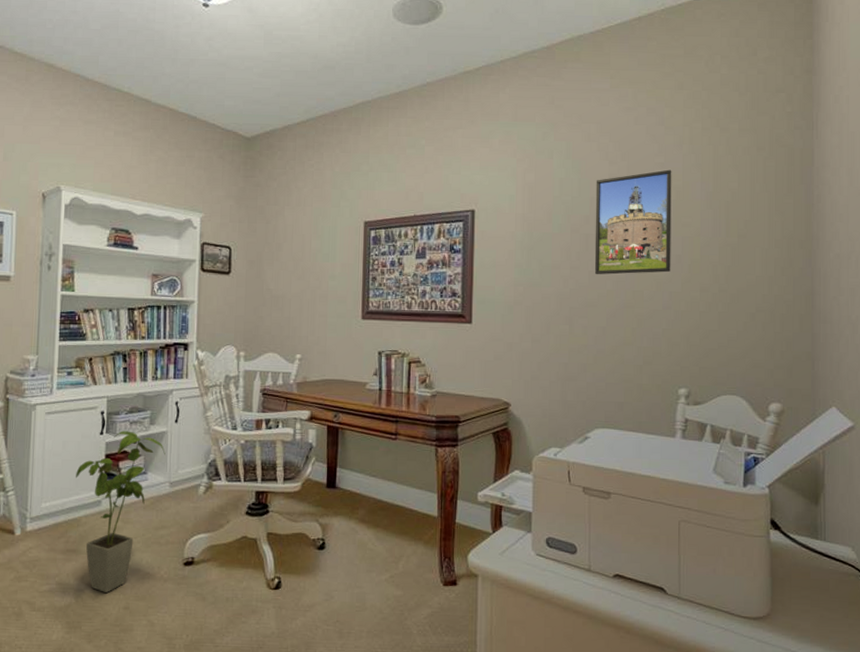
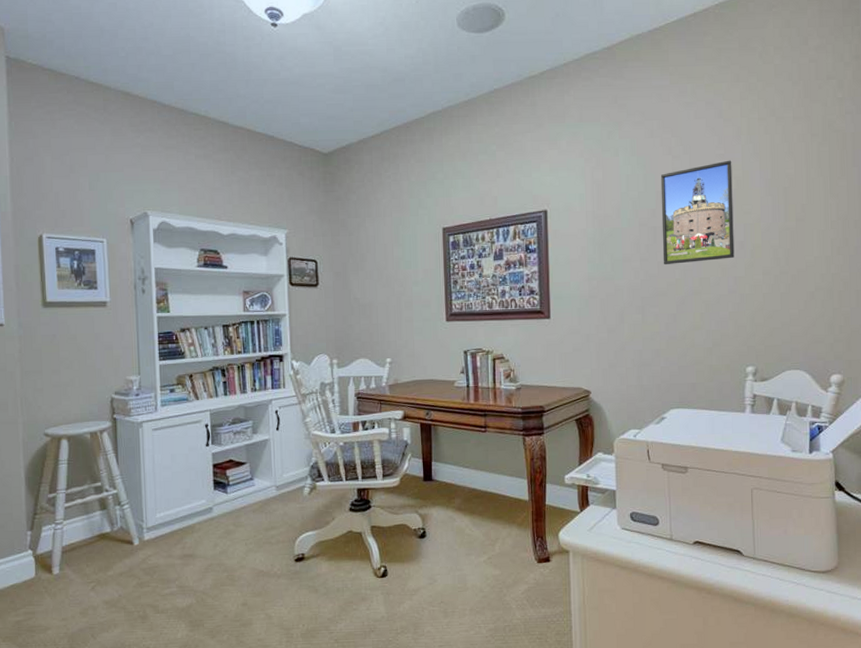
house plant: present [76,431,165,593] -> none [186,441,270,592]

